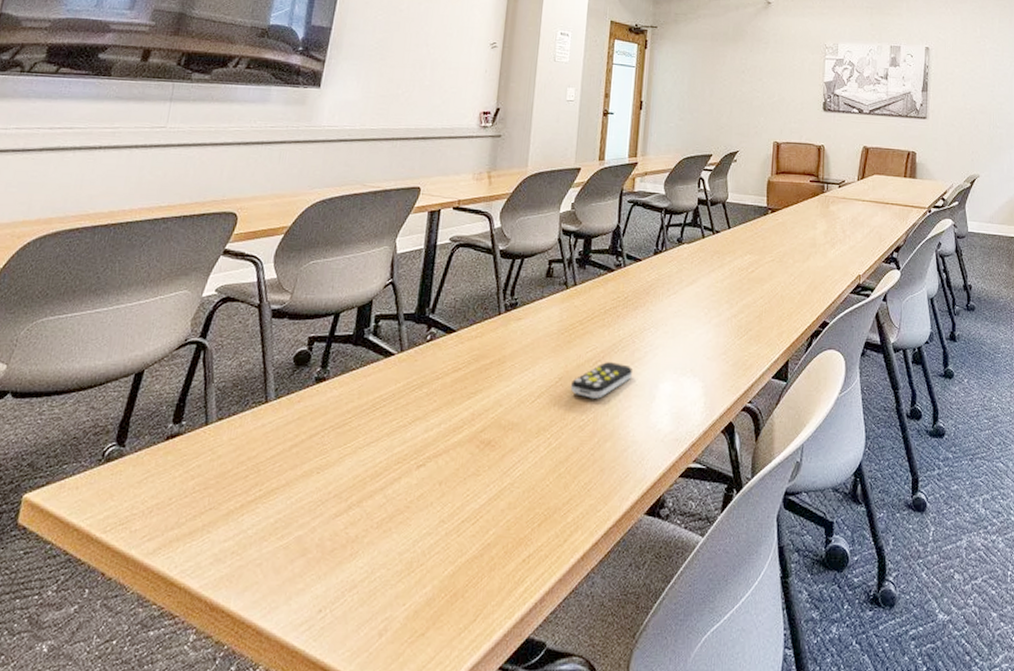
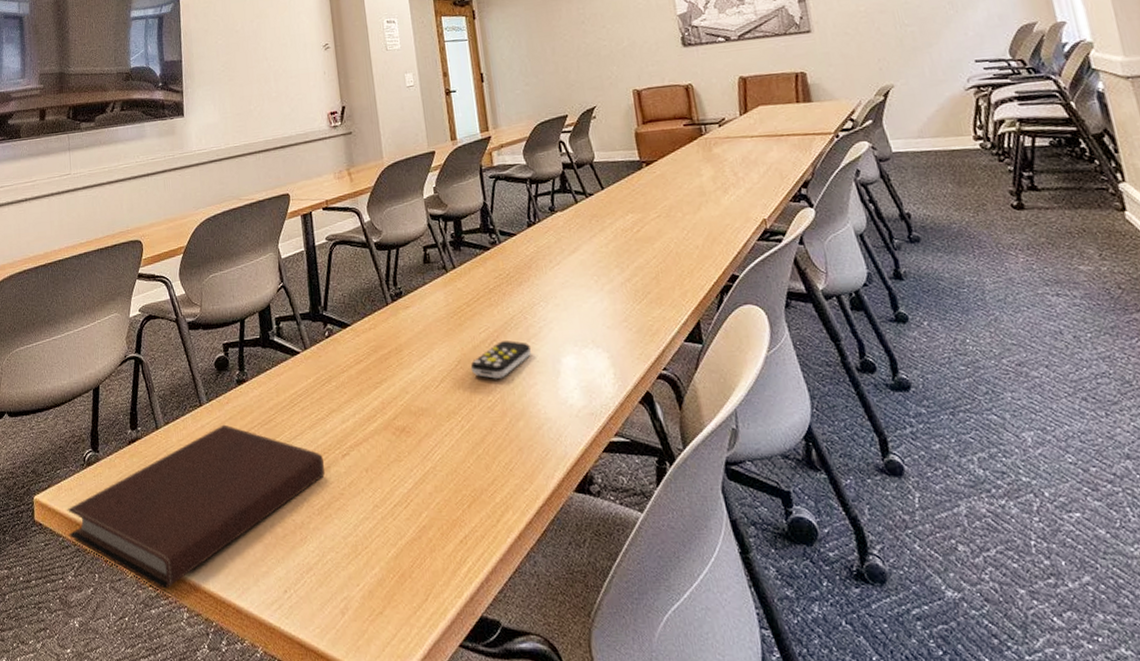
notebook: none [60,425,396,608] -> present [67,424,325,589]

